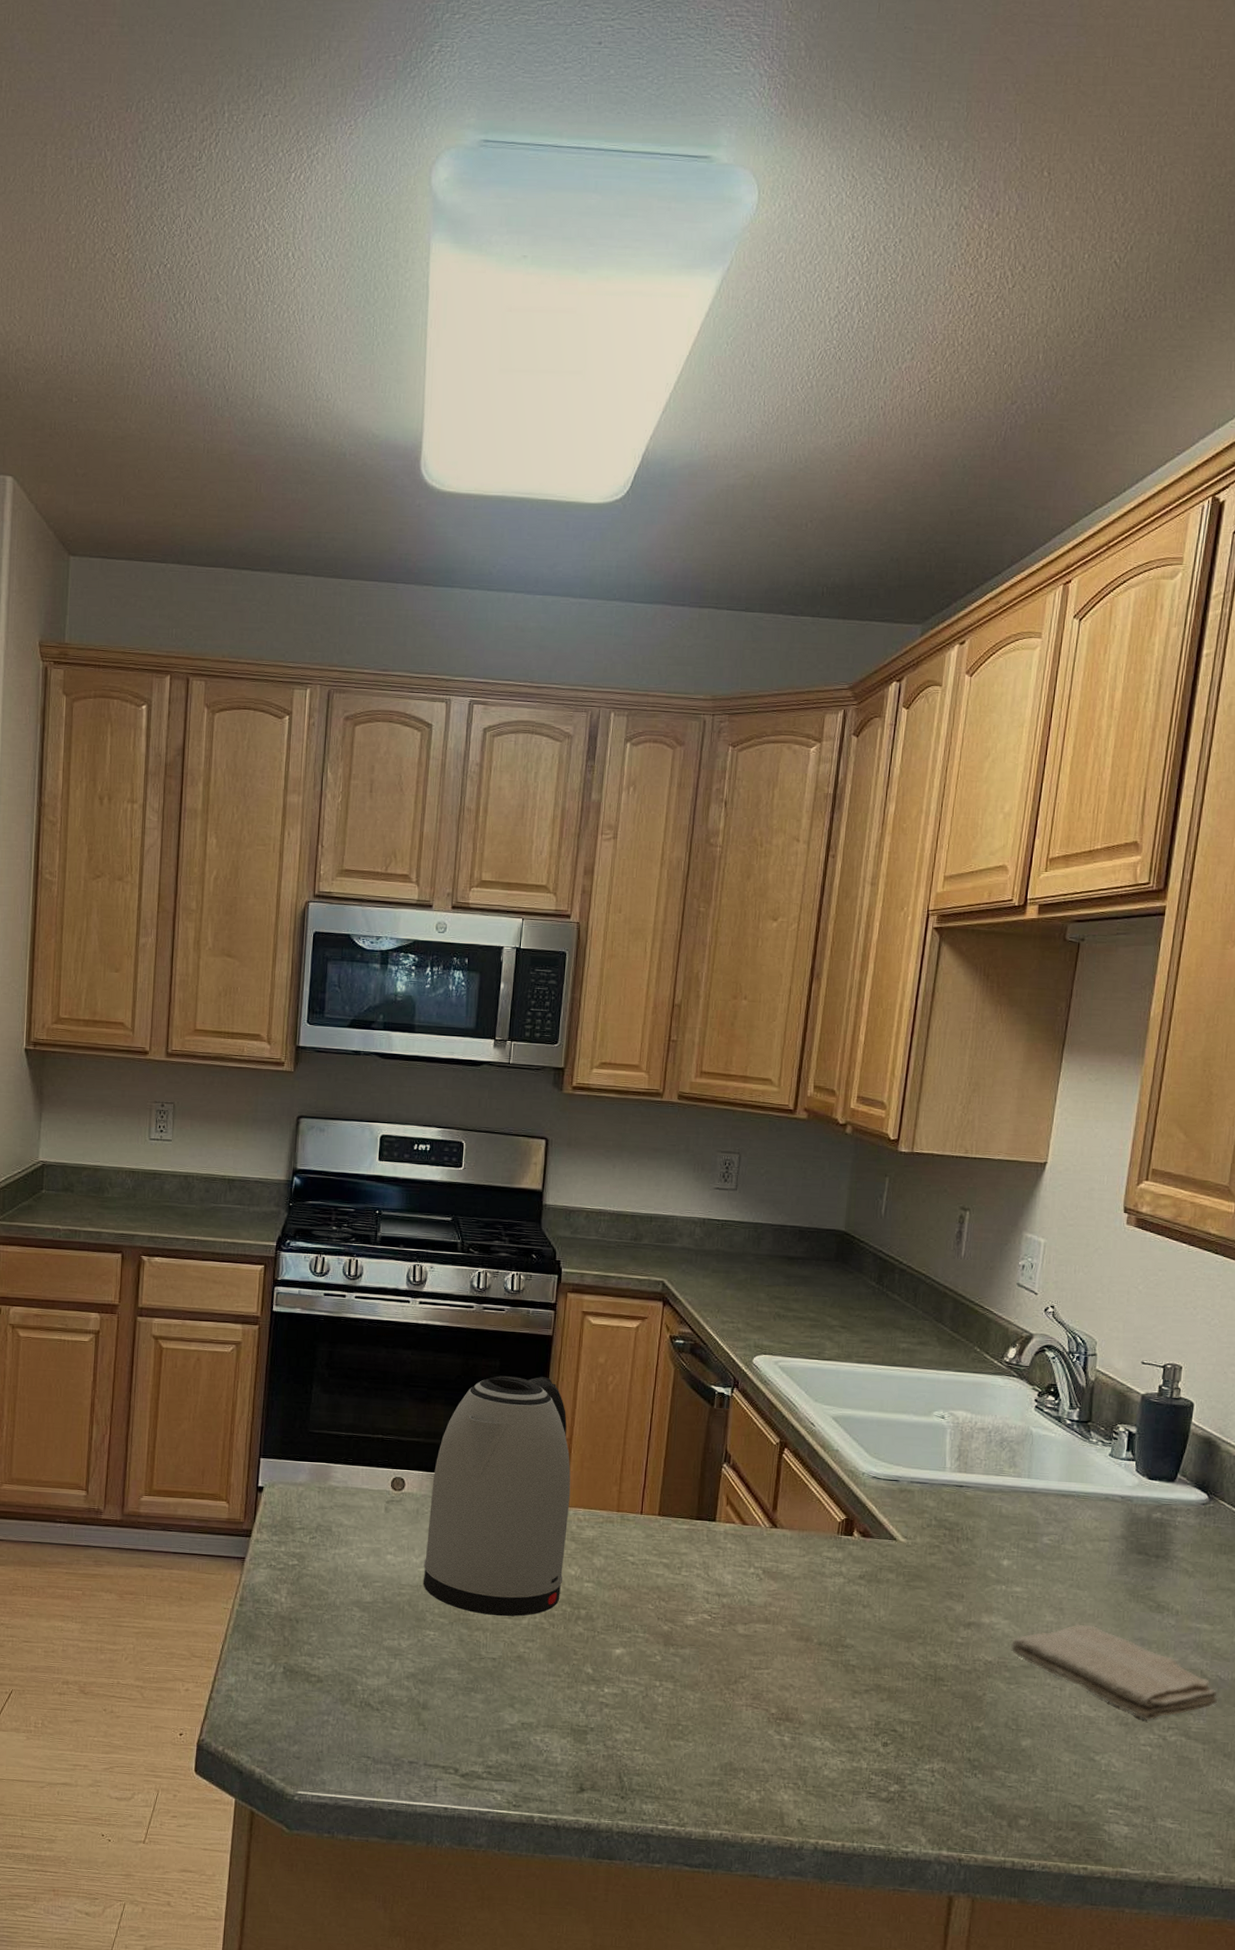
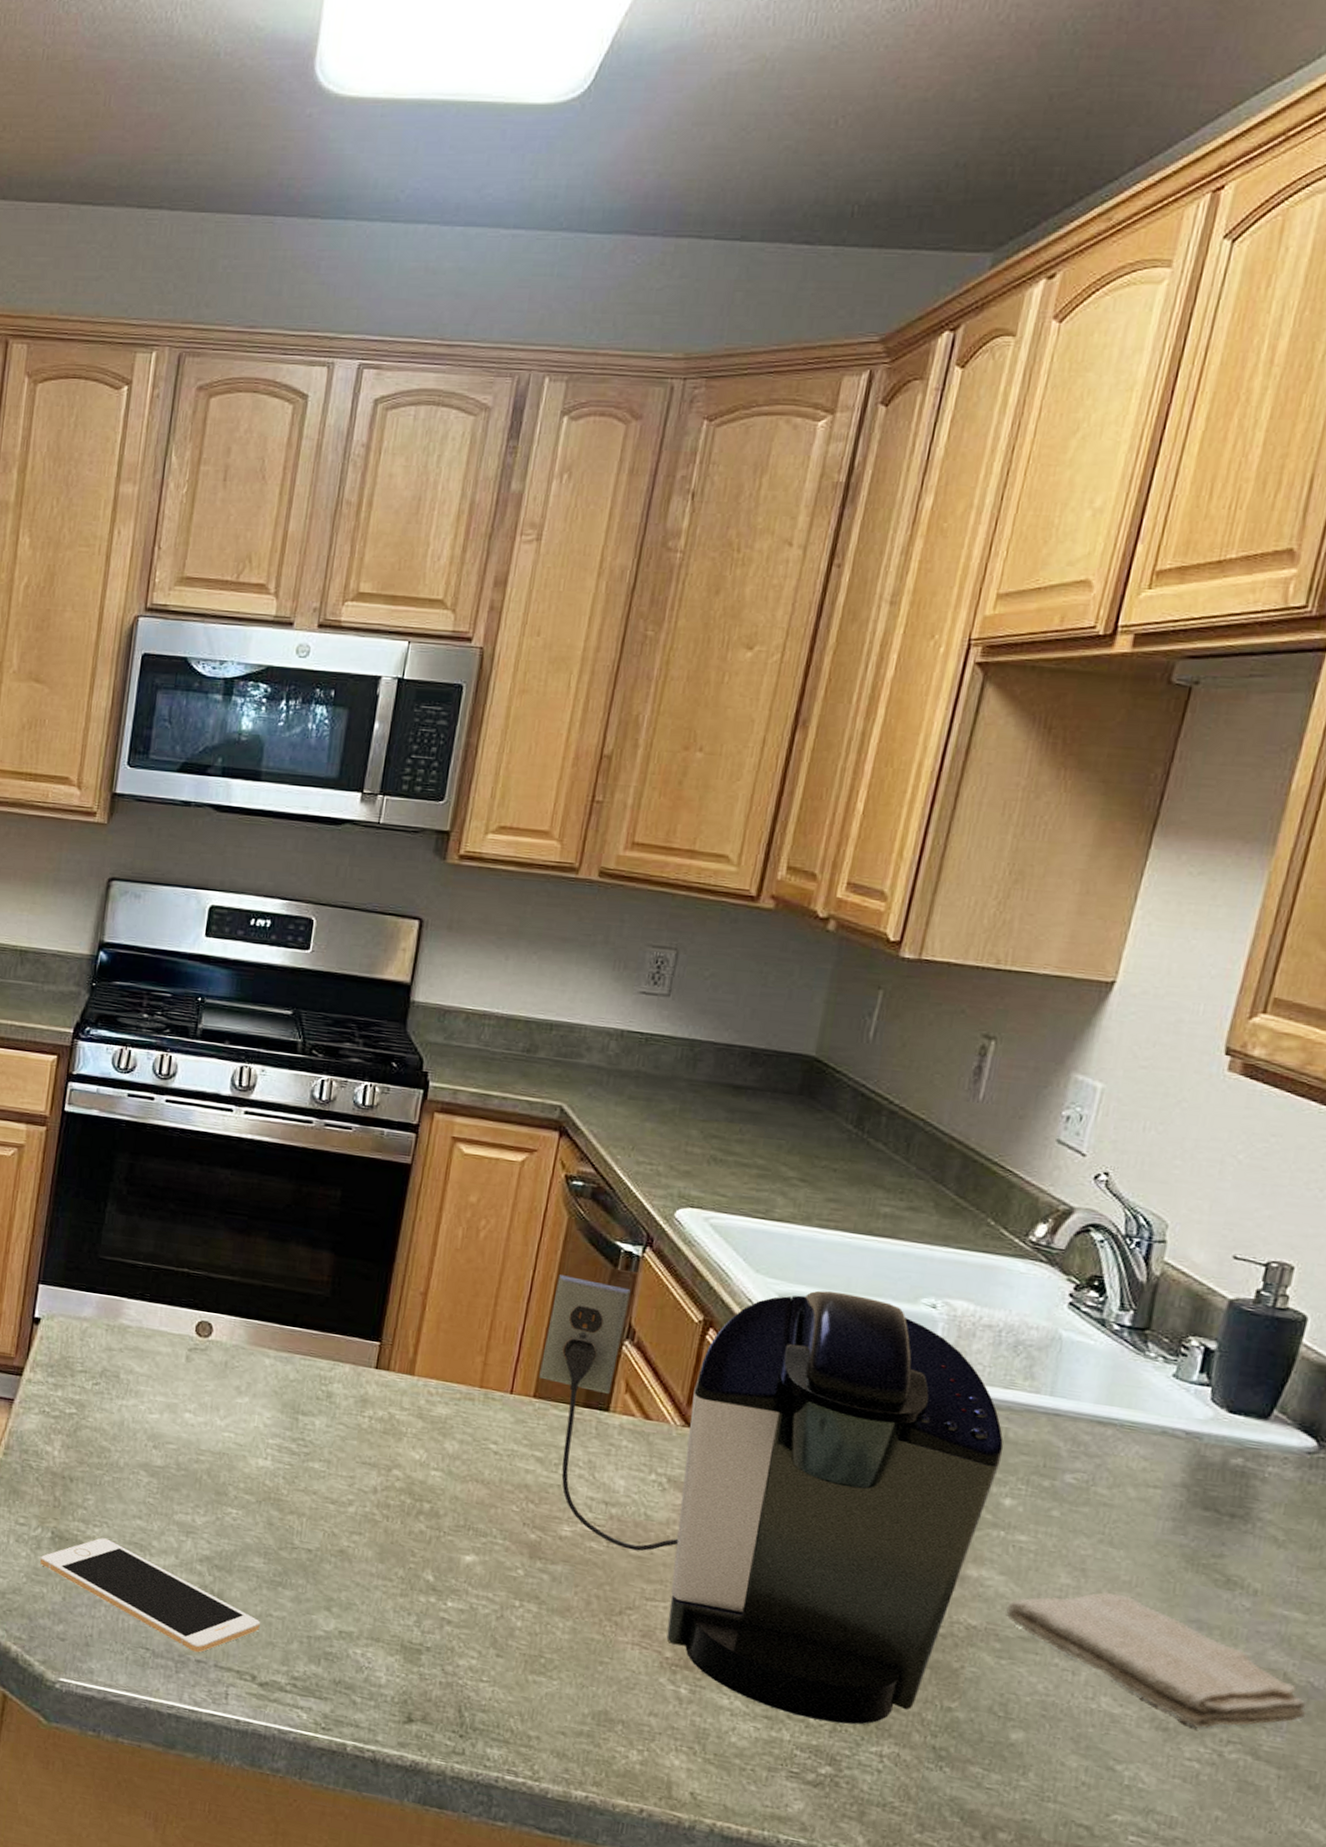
cell phone: none [275,1667,458,1756] -> present [40,1537,260,1653]
kettle: present [423,1376,571,1616] -> none [228,1208,423,1503]
coffee maker: none [661,1411,999,1750] -> present [539,1275,1004,1725]

